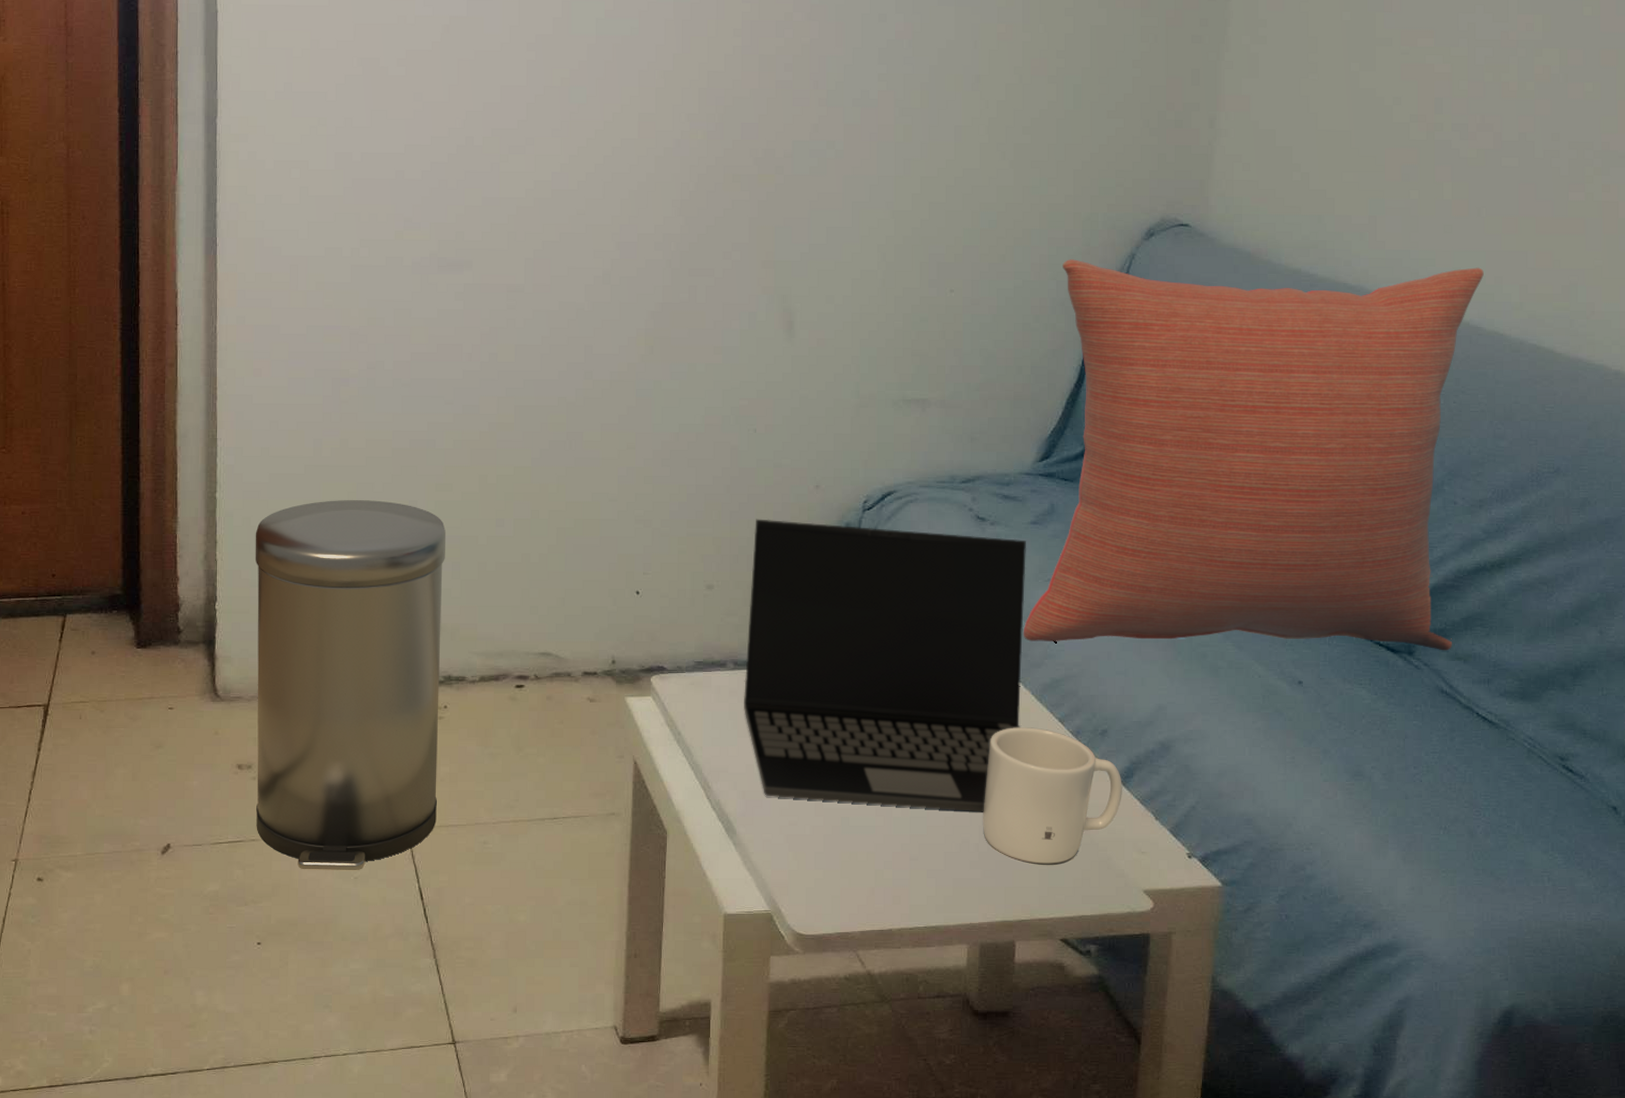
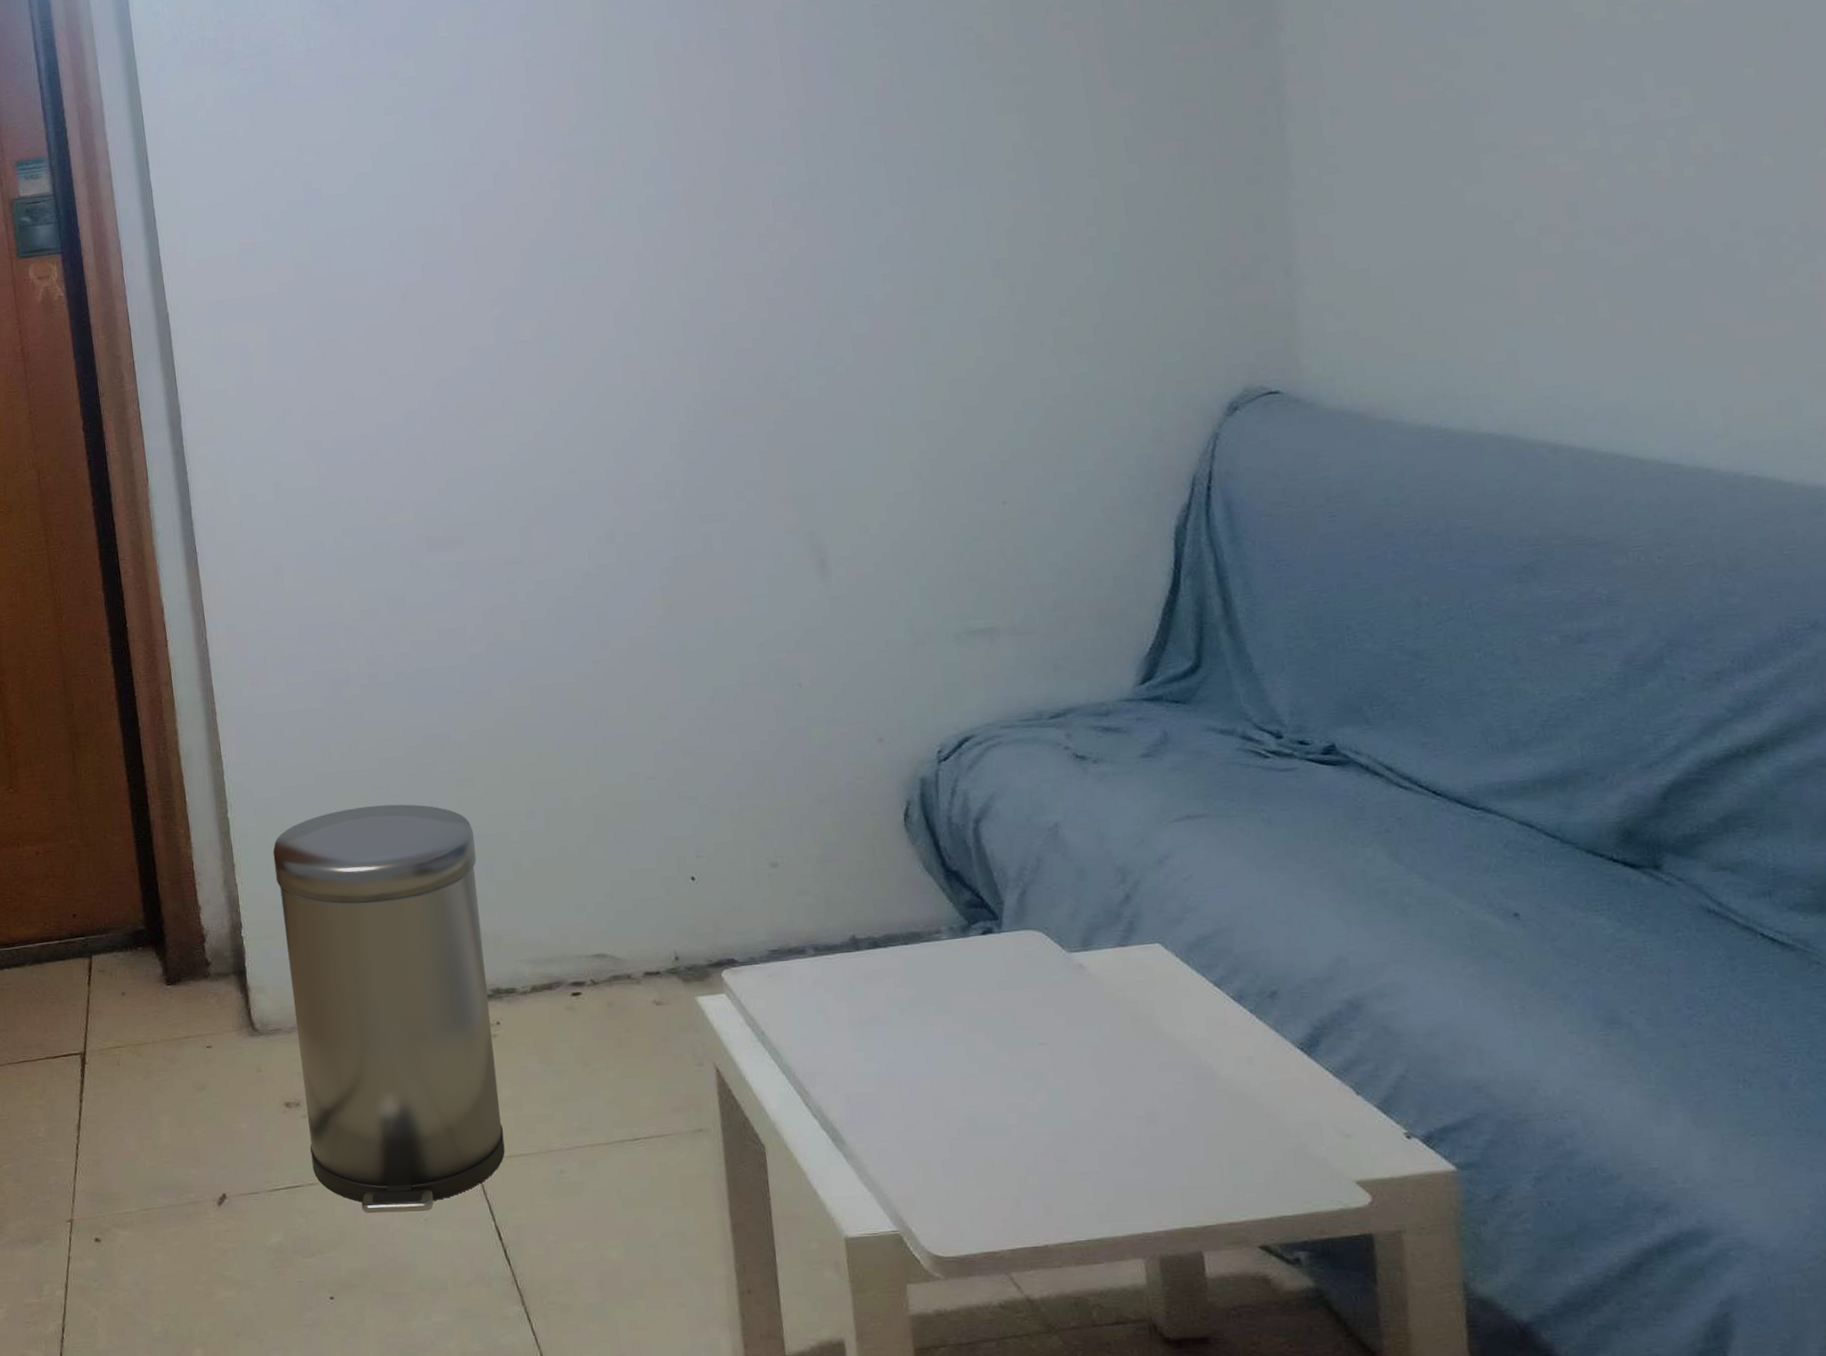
laptop: present [744,519,1027,812] -> none [815,776,1168,1101]
mug: present [983,727,1122,866] -> none [1132,995,1309,1159]
pillow: present [1023,259,1484,651] -> none [1132,393,1713,894]

